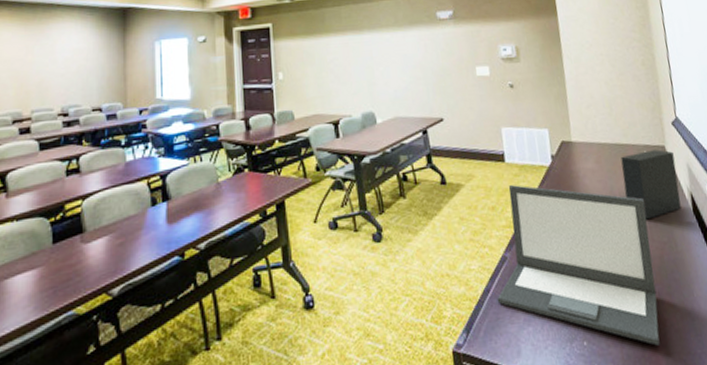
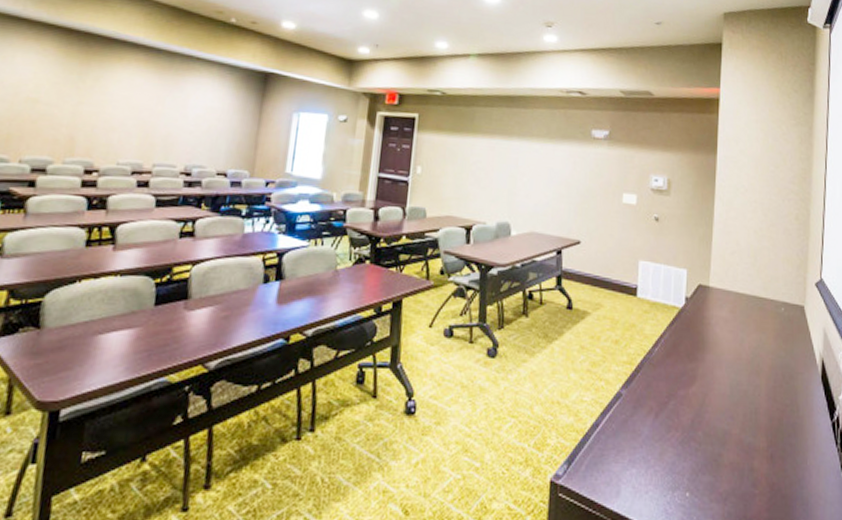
laptop: present [497,185,660,346] -> none [604,321,773,508]
speaker: present [621,149,681,220] -> none [755,308,812,379]

